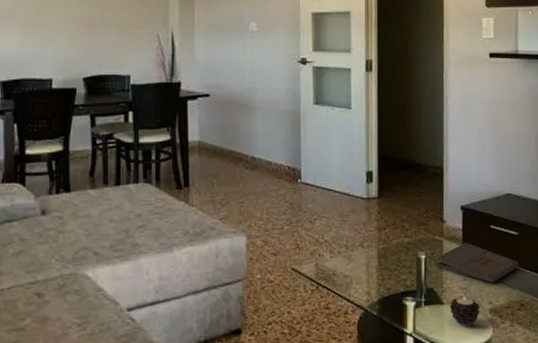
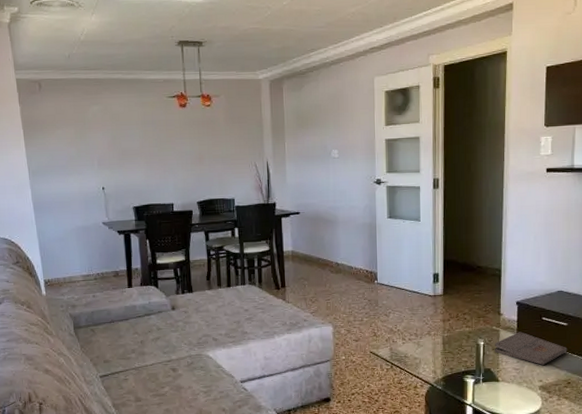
candle: present [449,296,480,327] -> none [504,376,531,400]

